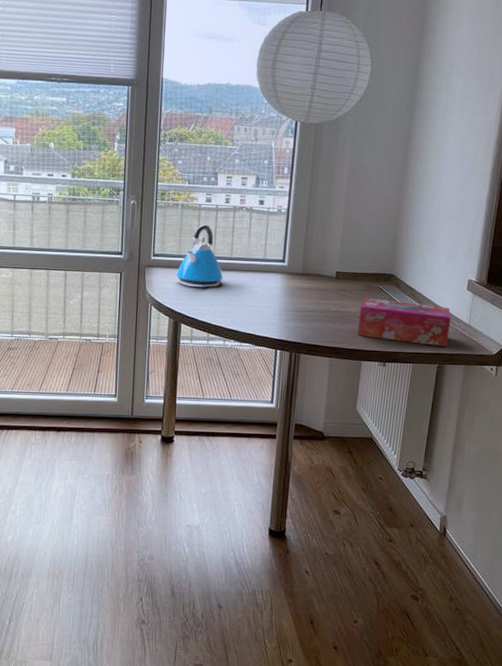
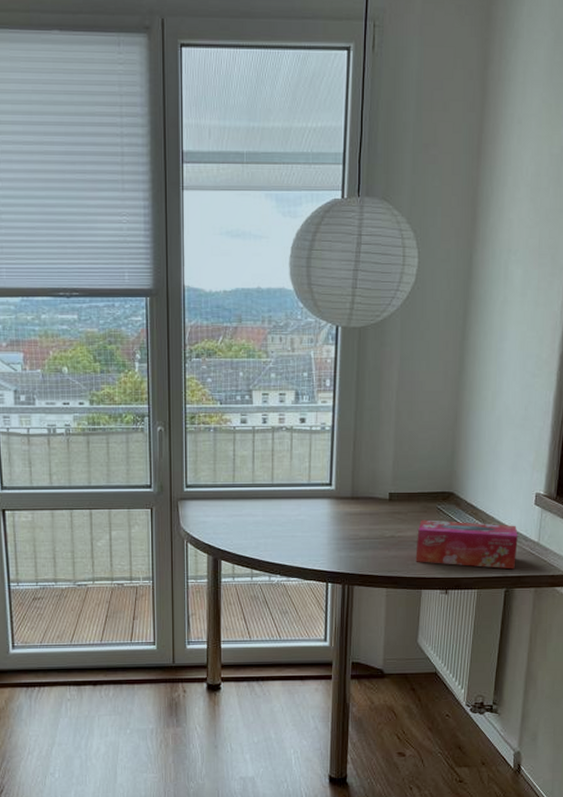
kettle: present [176,224,223,288] -> none [213,449,264,520]

